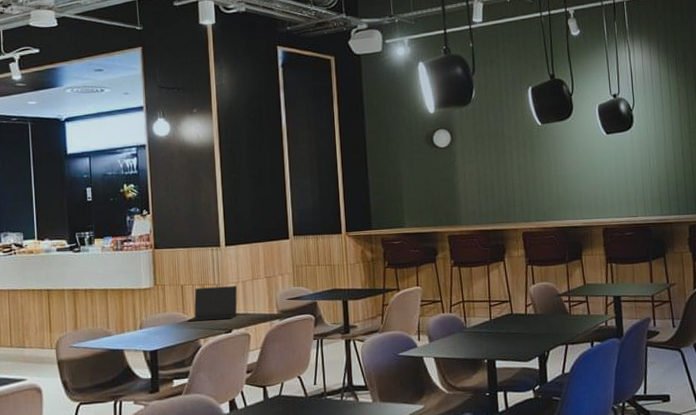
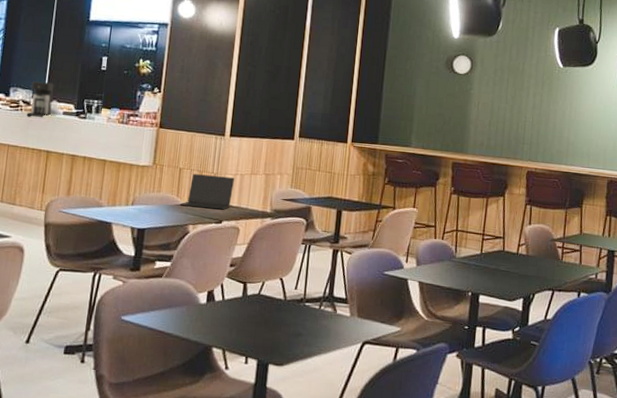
coffee maker: none [20,221,46,259] -> present [26,81,54,118]

